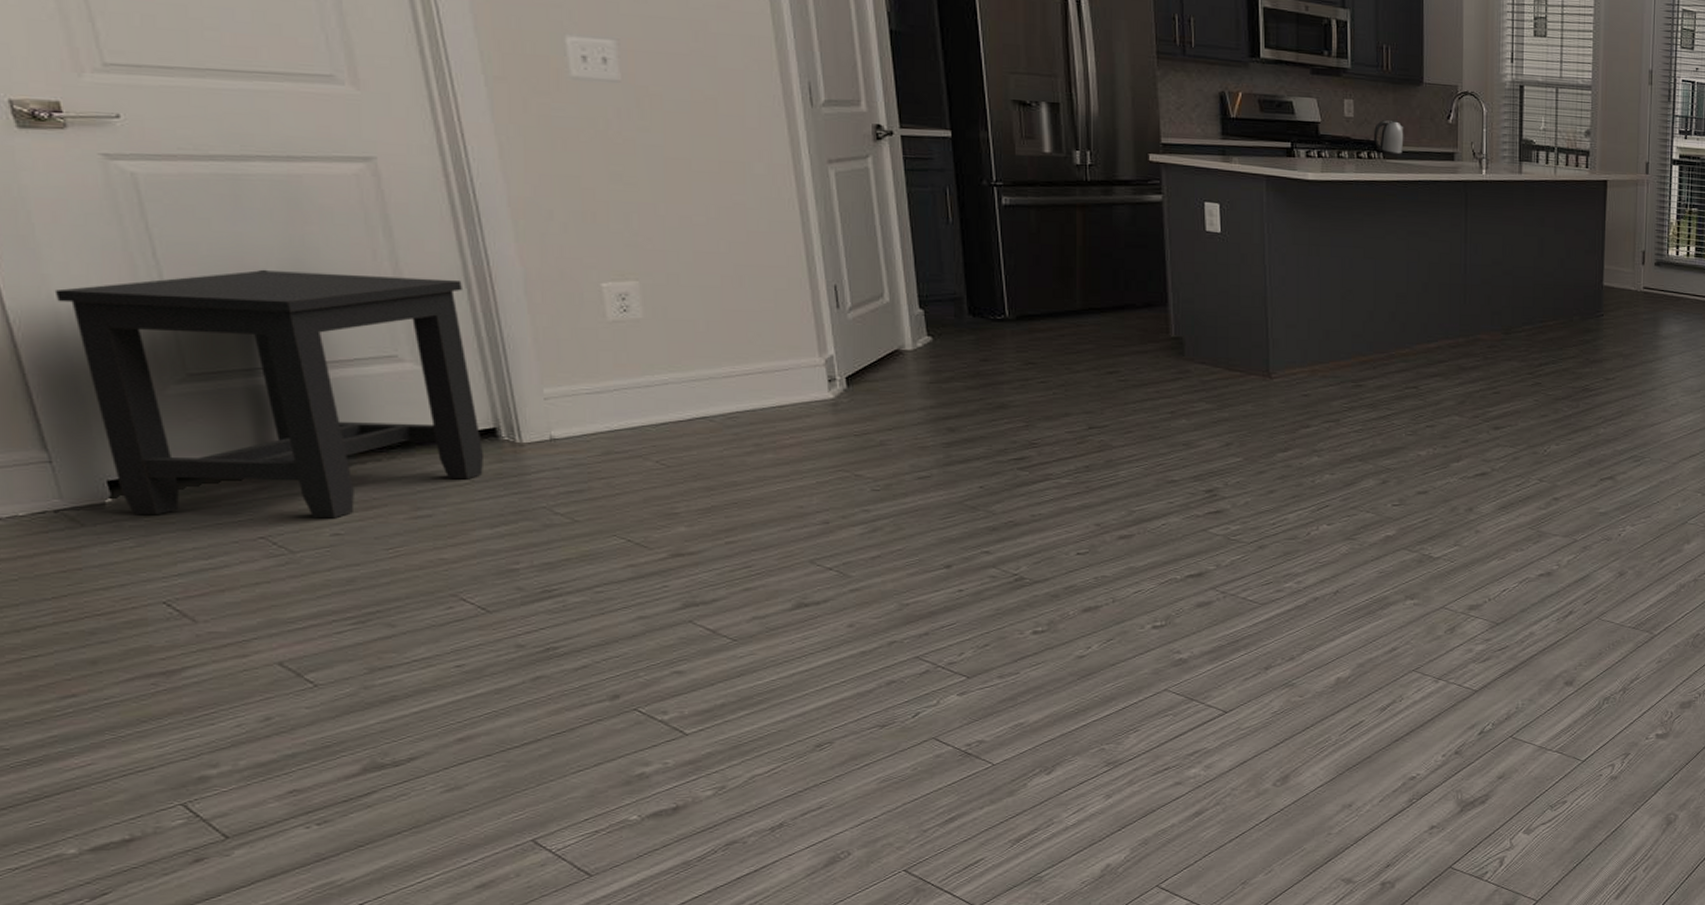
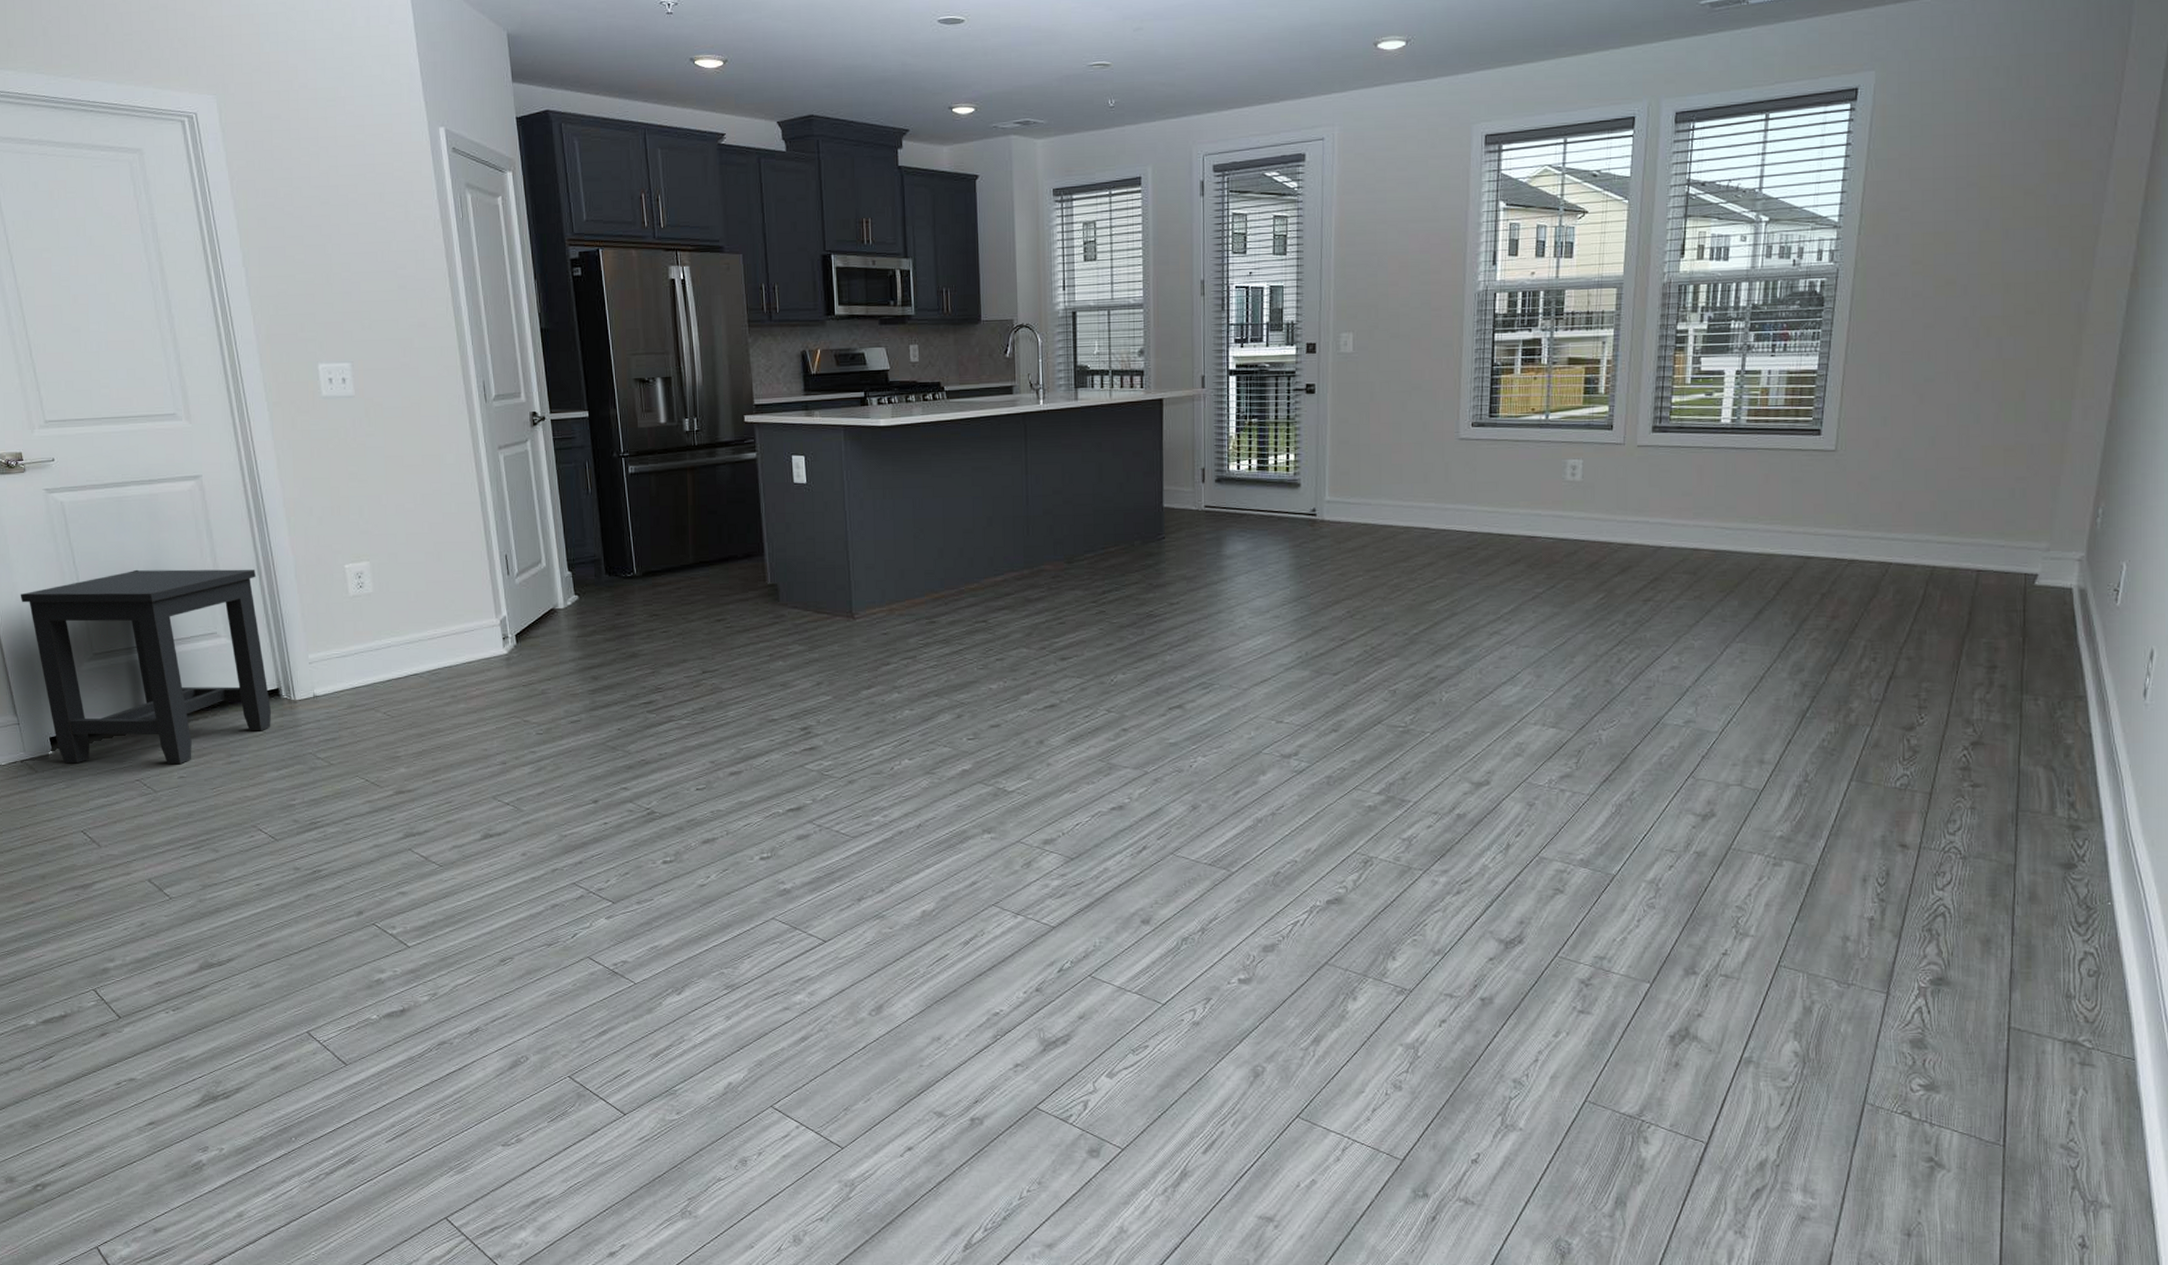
kettle: present [1373,119,1404,156] -> none [937,360,965,395]

